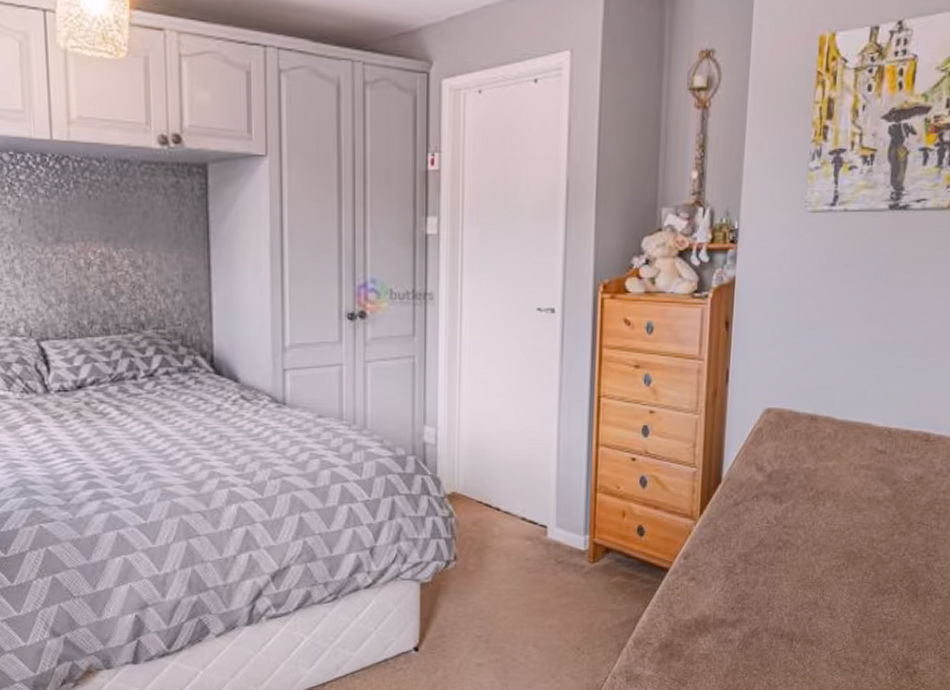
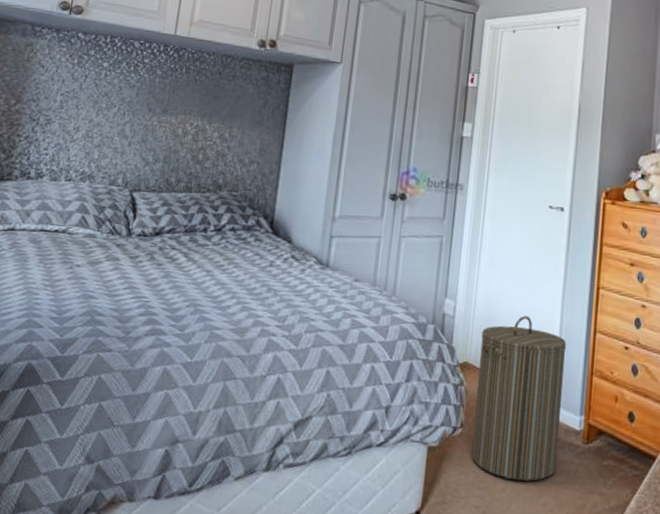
laundry hamper: none [468,436,566,607] -> present [471,316,567,482]

